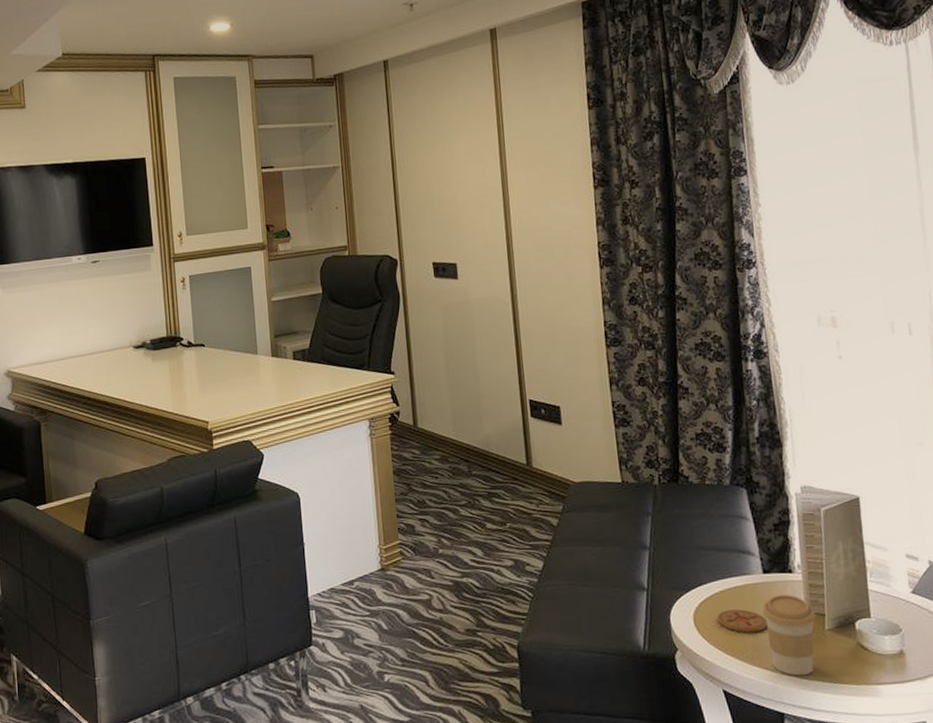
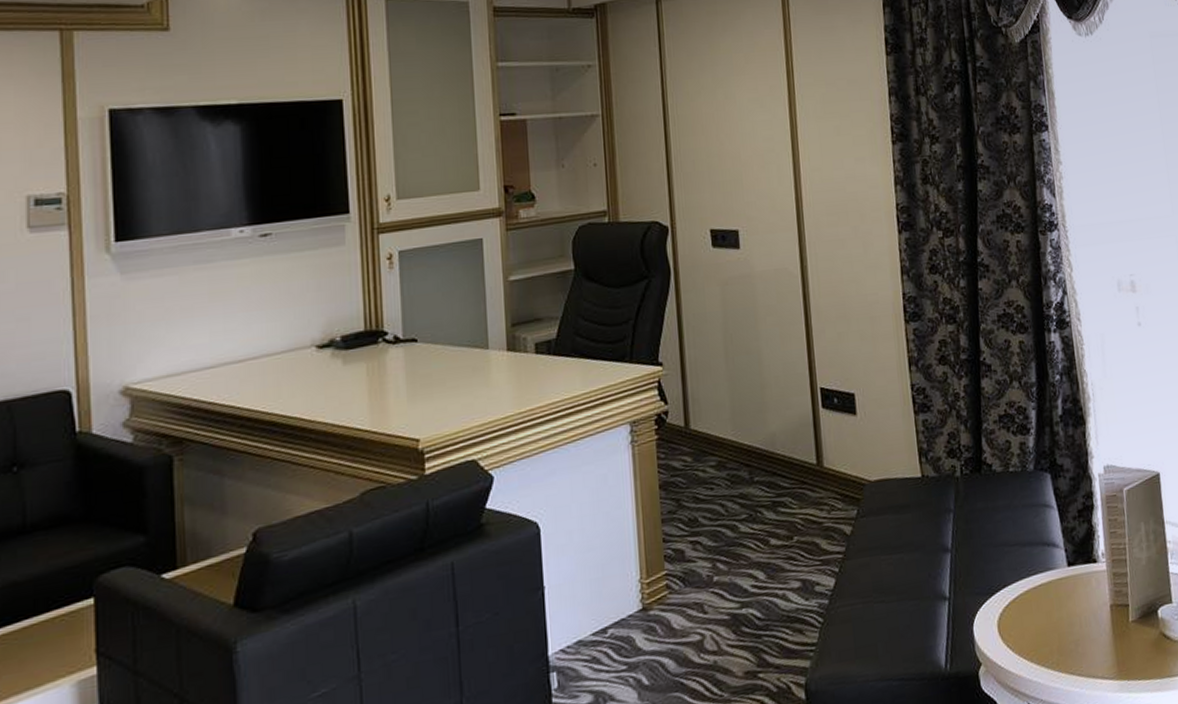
coaster: present [717,609,767,633] -> none [1022,609,1073,636]
coffee cup: present [762,594,816,676] -> none [1067,587,1121,678]

